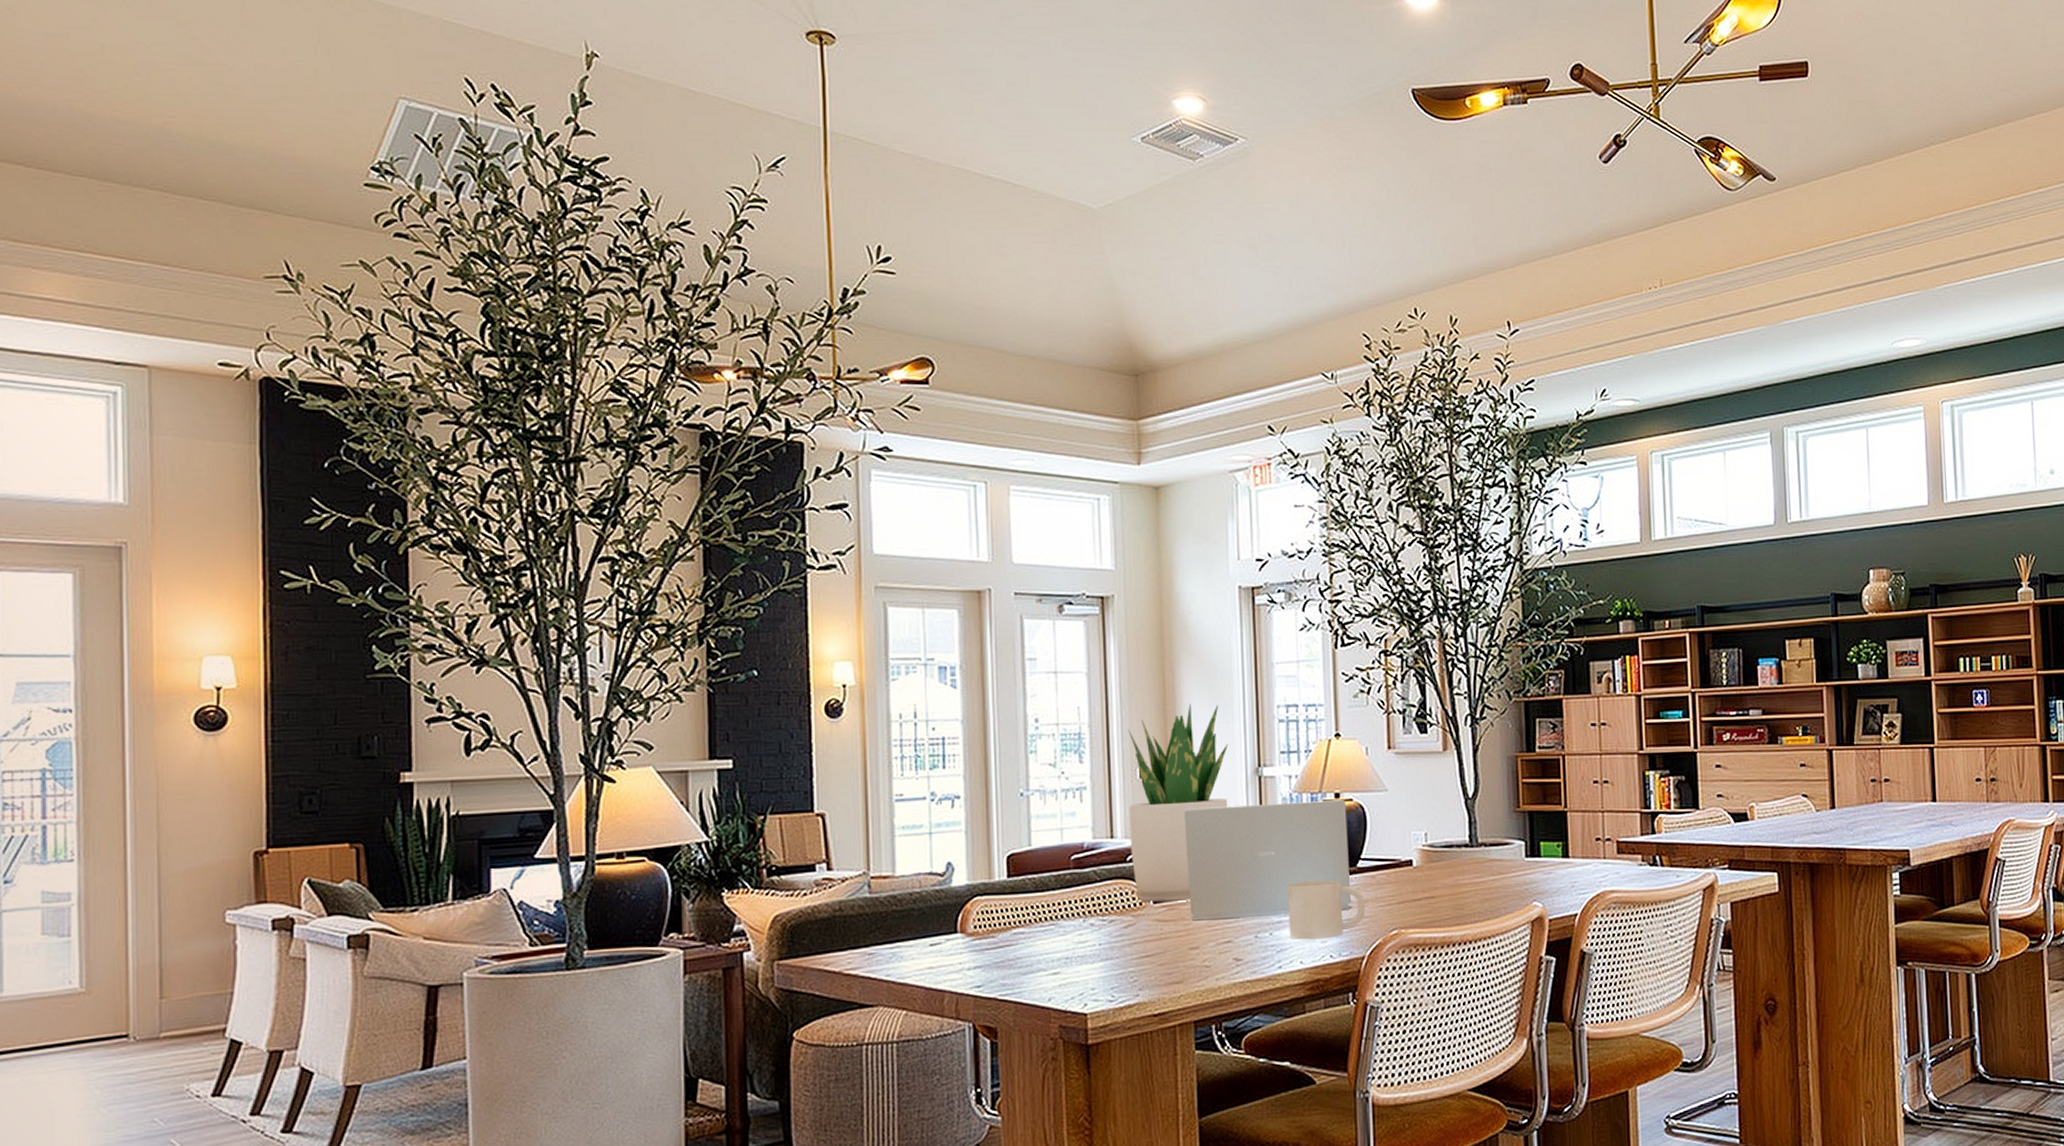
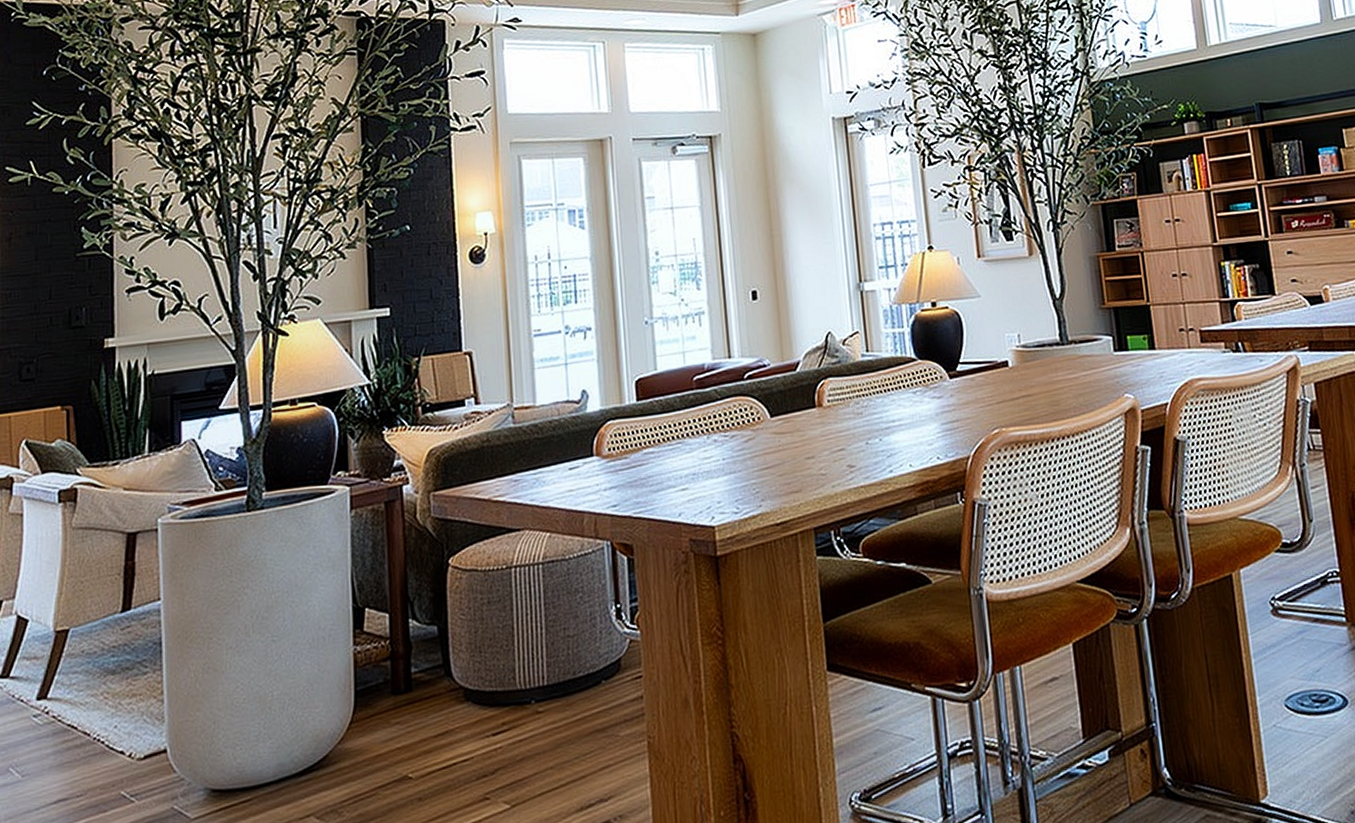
planter: present [1128,703,1229,903] -> none [739,227,834,417]
laptop: present [1183,800,1352,921] -> none [793,308,954,432]
mug: present [1287,879,1366,941] -> none [893,384,968,445]

